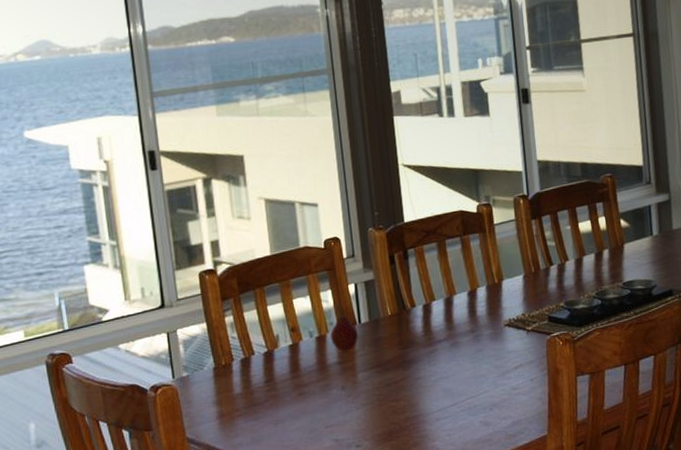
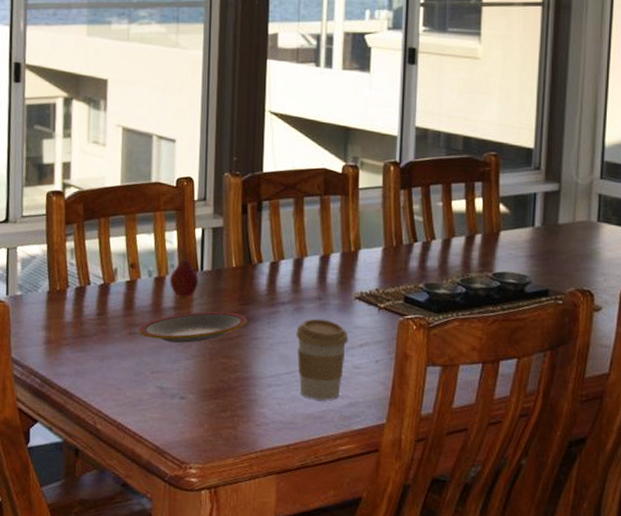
plate: none [308,357,409,396] -> present [139,311,247,344]
coffee cup: none [455,349,504,425] -> present [296,318,349,400]

